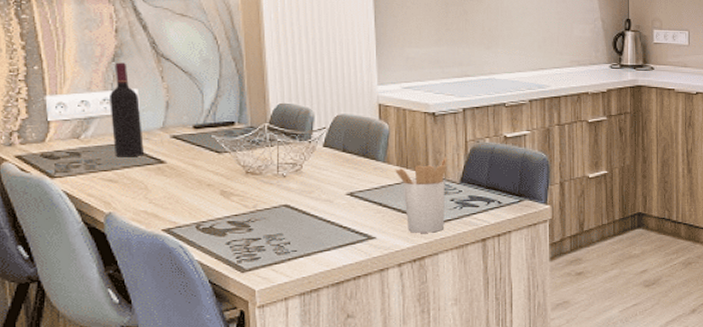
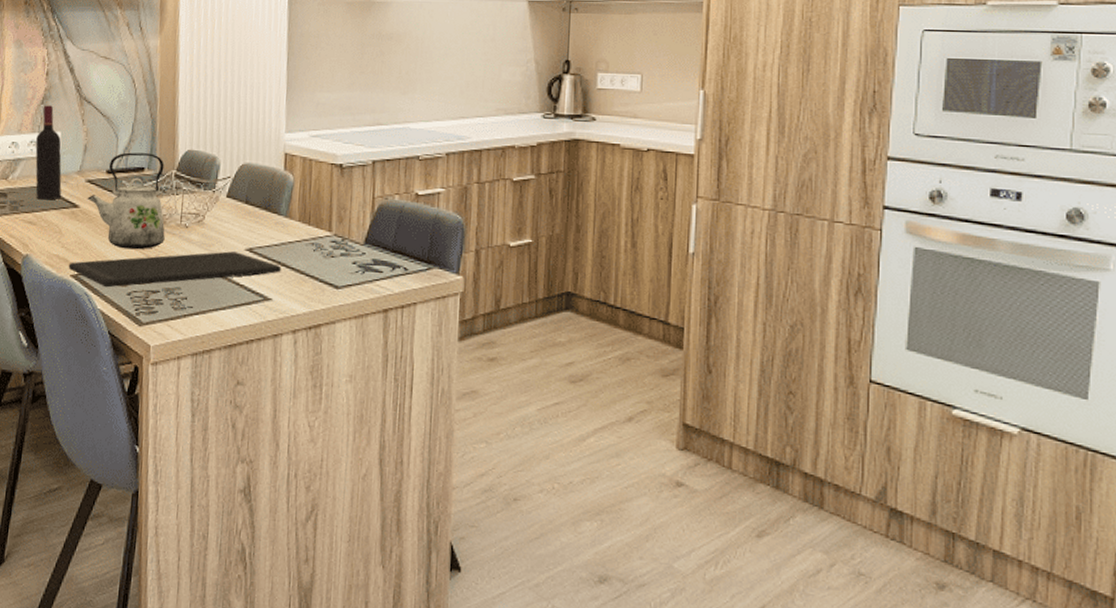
cutting board: none [158,197,383,239] -> present [68,251,282,288]
kettle: none [173,107,262,201] -> present [87,152,165,250]
utensil holder: present [395,157,447,233] -> none [296,214,352,298]

